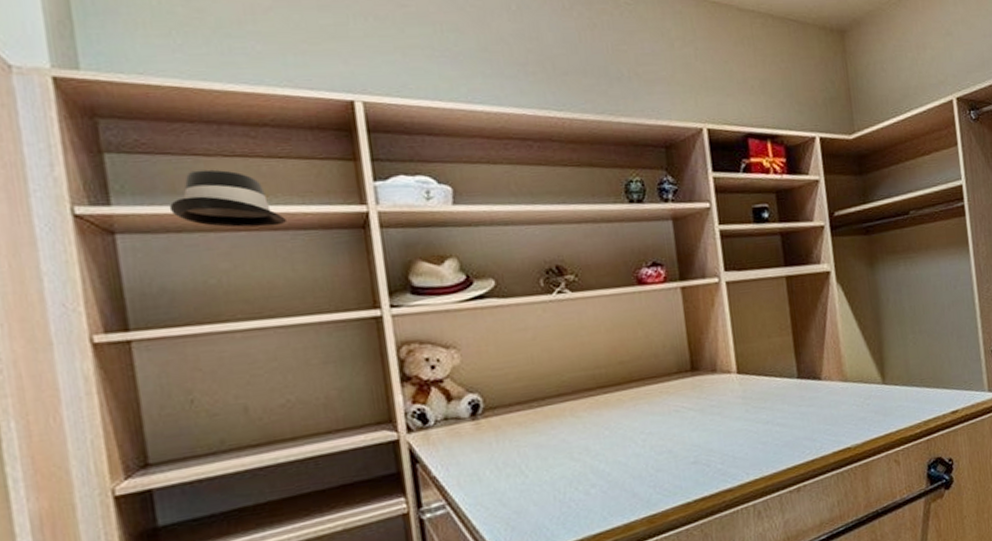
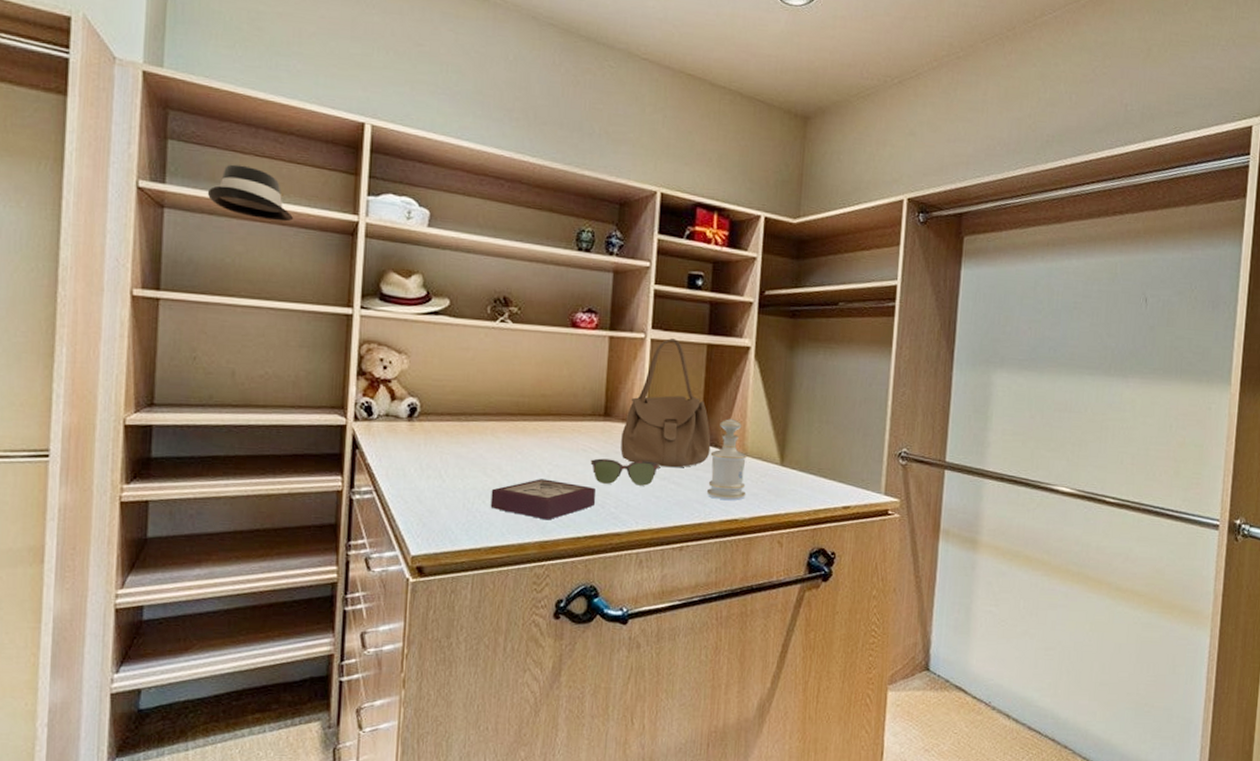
jewelry box: none [582,447,700,495] -> present [490,479,596,520]
sunglasses: none [686,407,761,442] -> present [590,458,661,486]
handbag: none [713,277,810,414] -> present [620,338,711,468]
perfume bottle: none [810,347,854,432] -> present [706,419,748,500]

